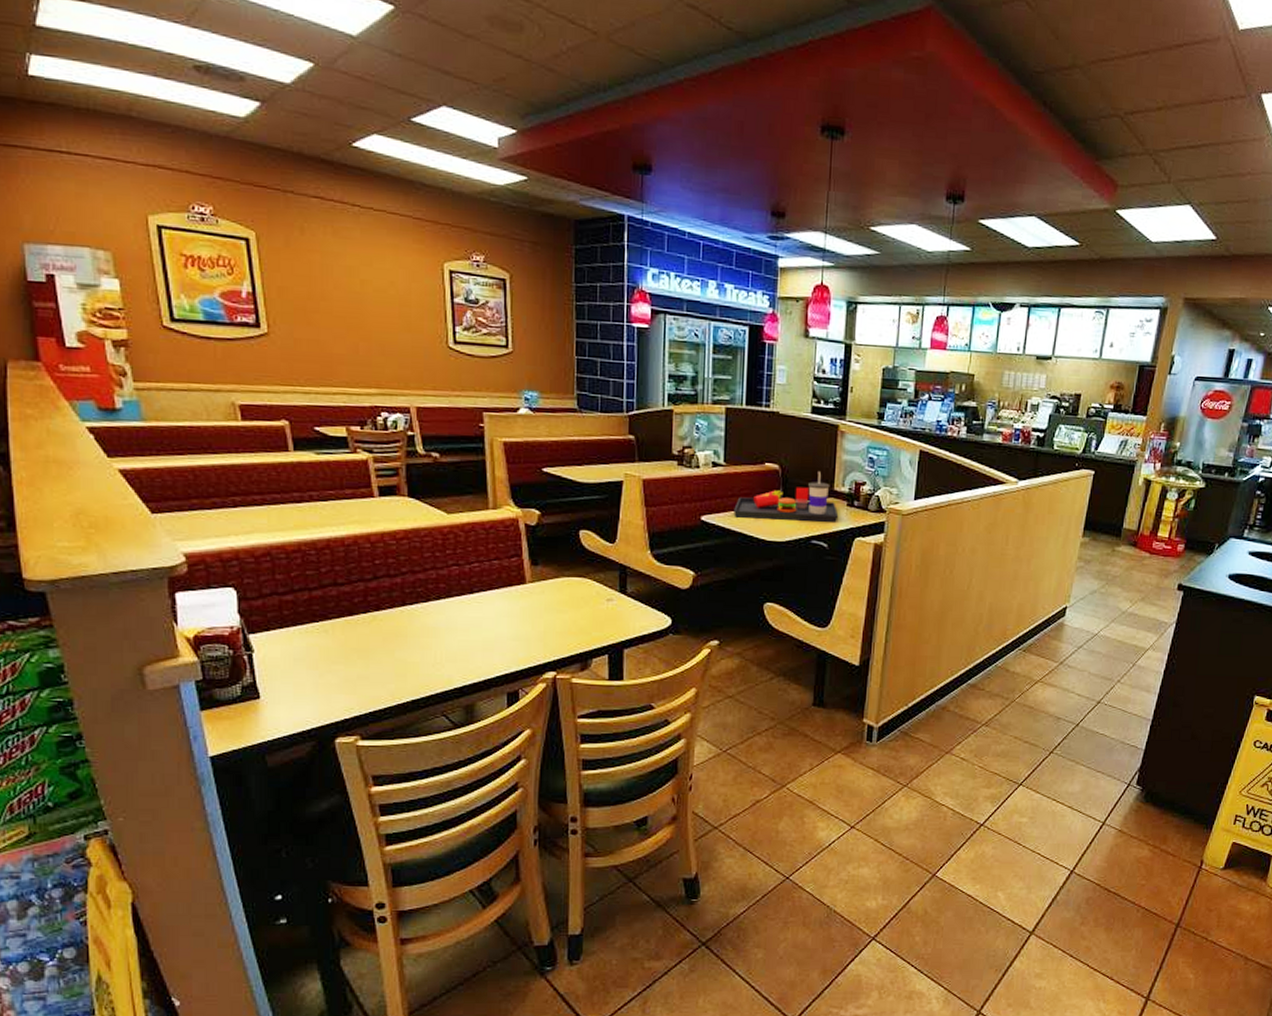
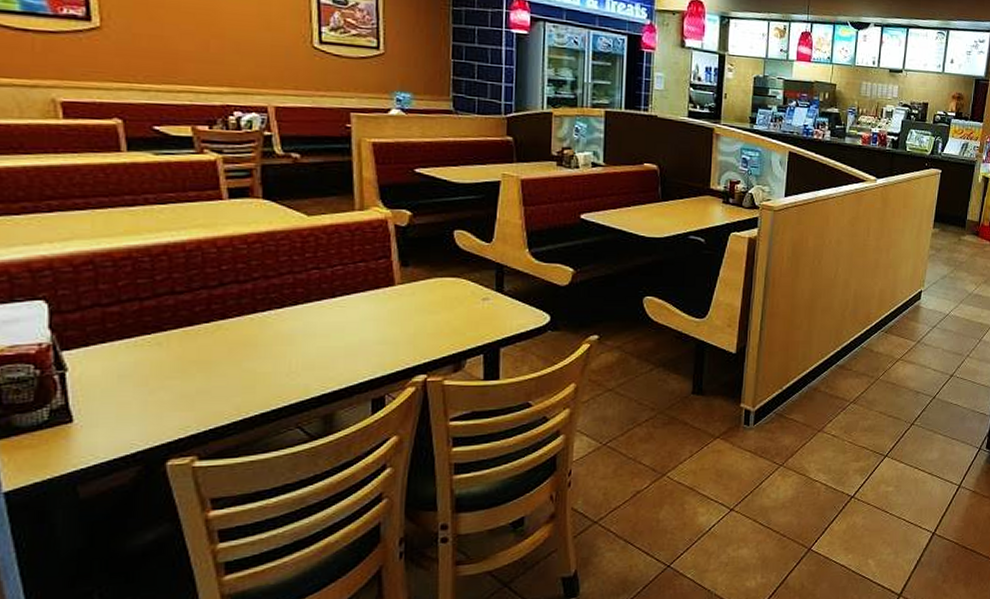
food tray: present [734,472,839,522] -> none [613,171,715,218]

